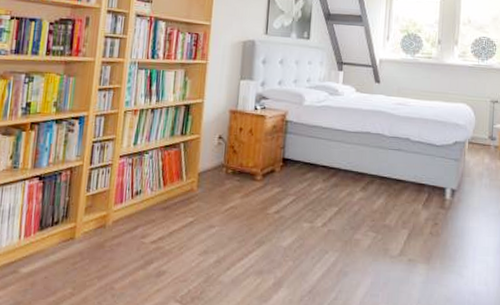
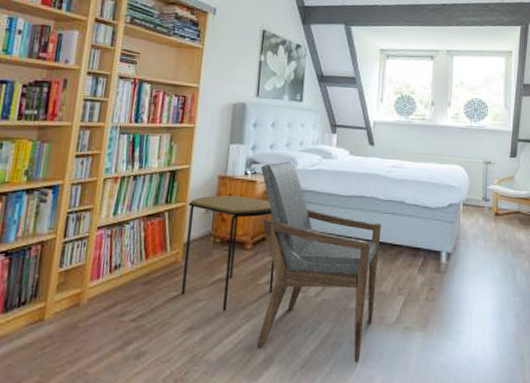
side table: none [196,128,283,238] -> present [181,195,275,312]
armchair: none [267,97,387,291] -> present [257,161,382,363]

